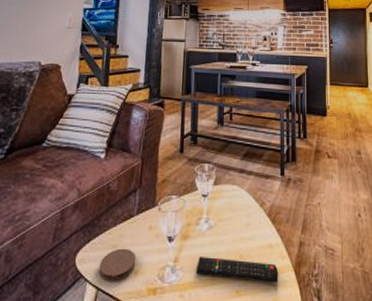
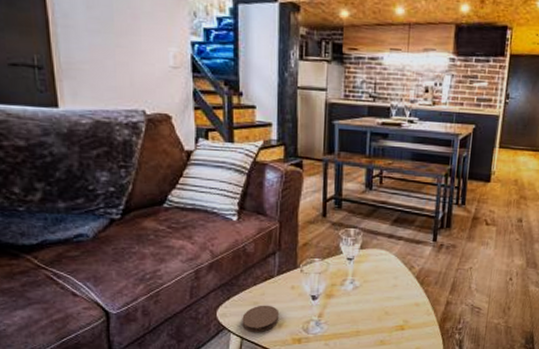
remote control: present [195,256,279,283] -> none [340,312,424,335]

